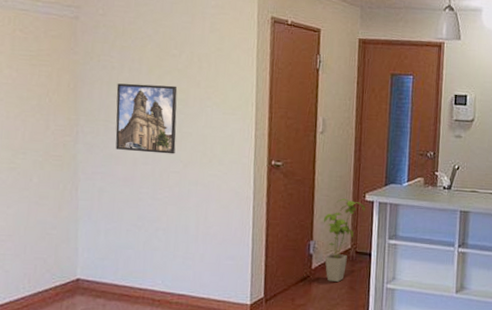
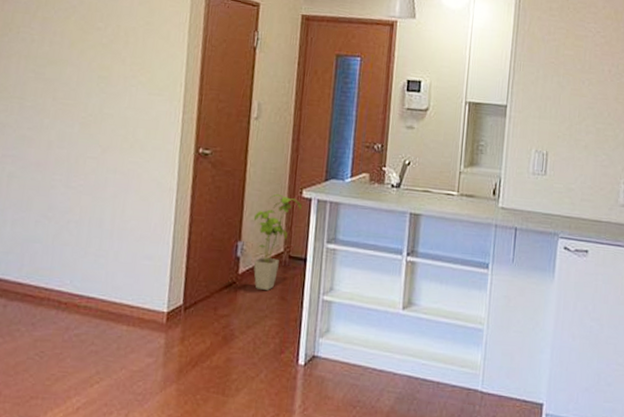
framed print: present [115,83,178,154] -> none [29,57,101,138]

